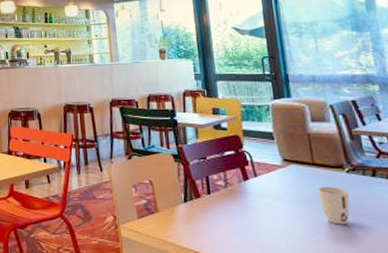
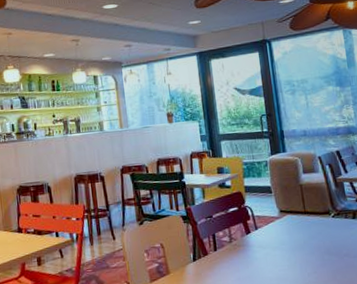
cup: present [317,186,350,225] -> none [308,231,335,266]

